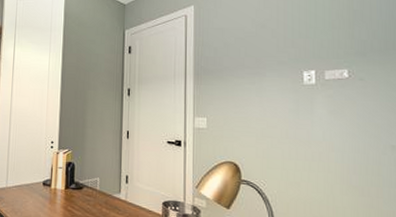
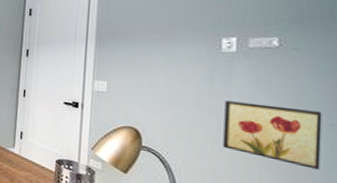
wall art: none [310,130,387,188] -> present [223,101,322,170]

